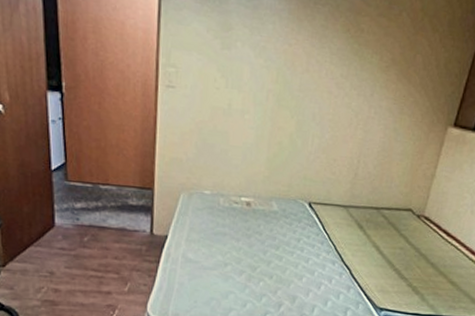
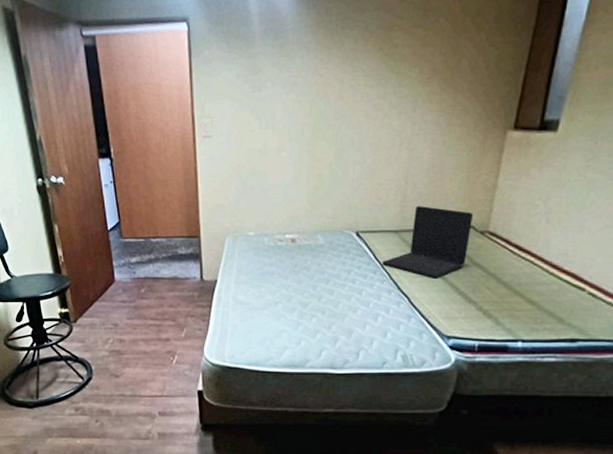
laptop: none [330,185,413,254] -> present [383,206,474,278]

